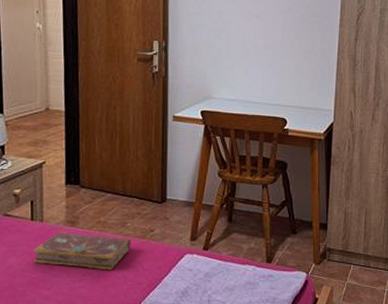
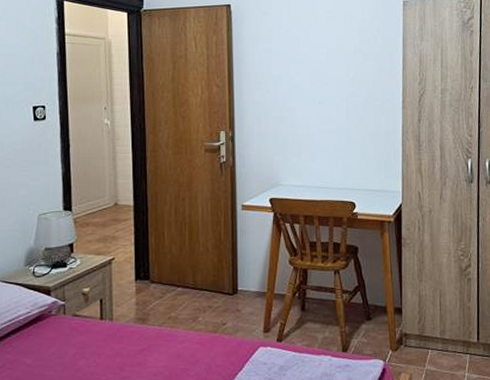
book: present [33,232,131,270] -> none [103,330,203,369]

